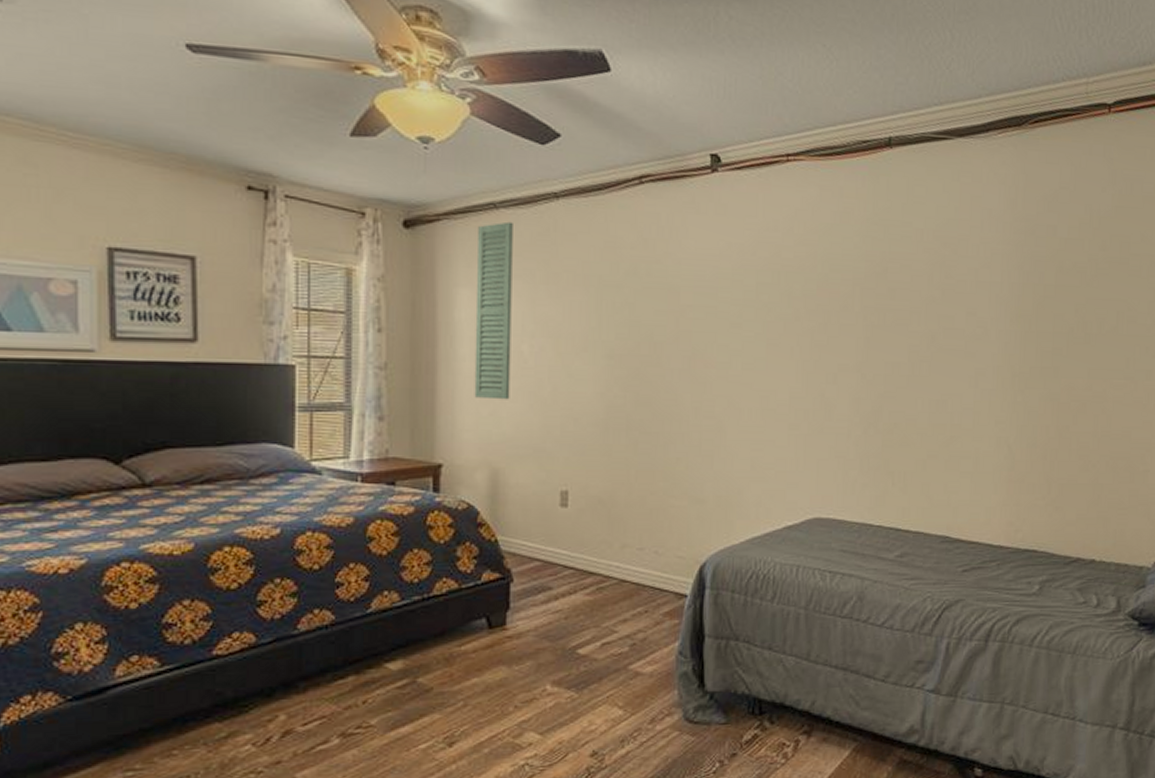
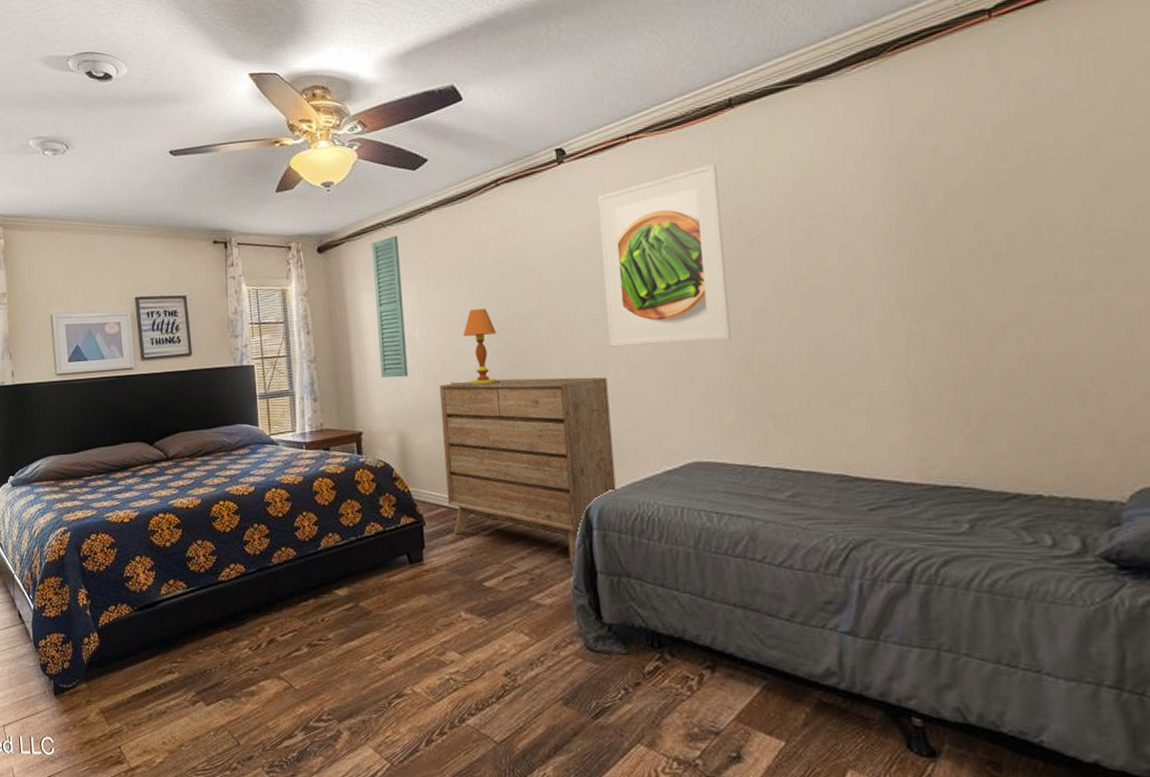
dresser: none [544,411,738,628] -> present [439,377,616,565]
table lamp: none [562,327,623,418] -> present [451,309,501,386]
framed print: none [745,203,870,392] -> present [598,163,731,347]

